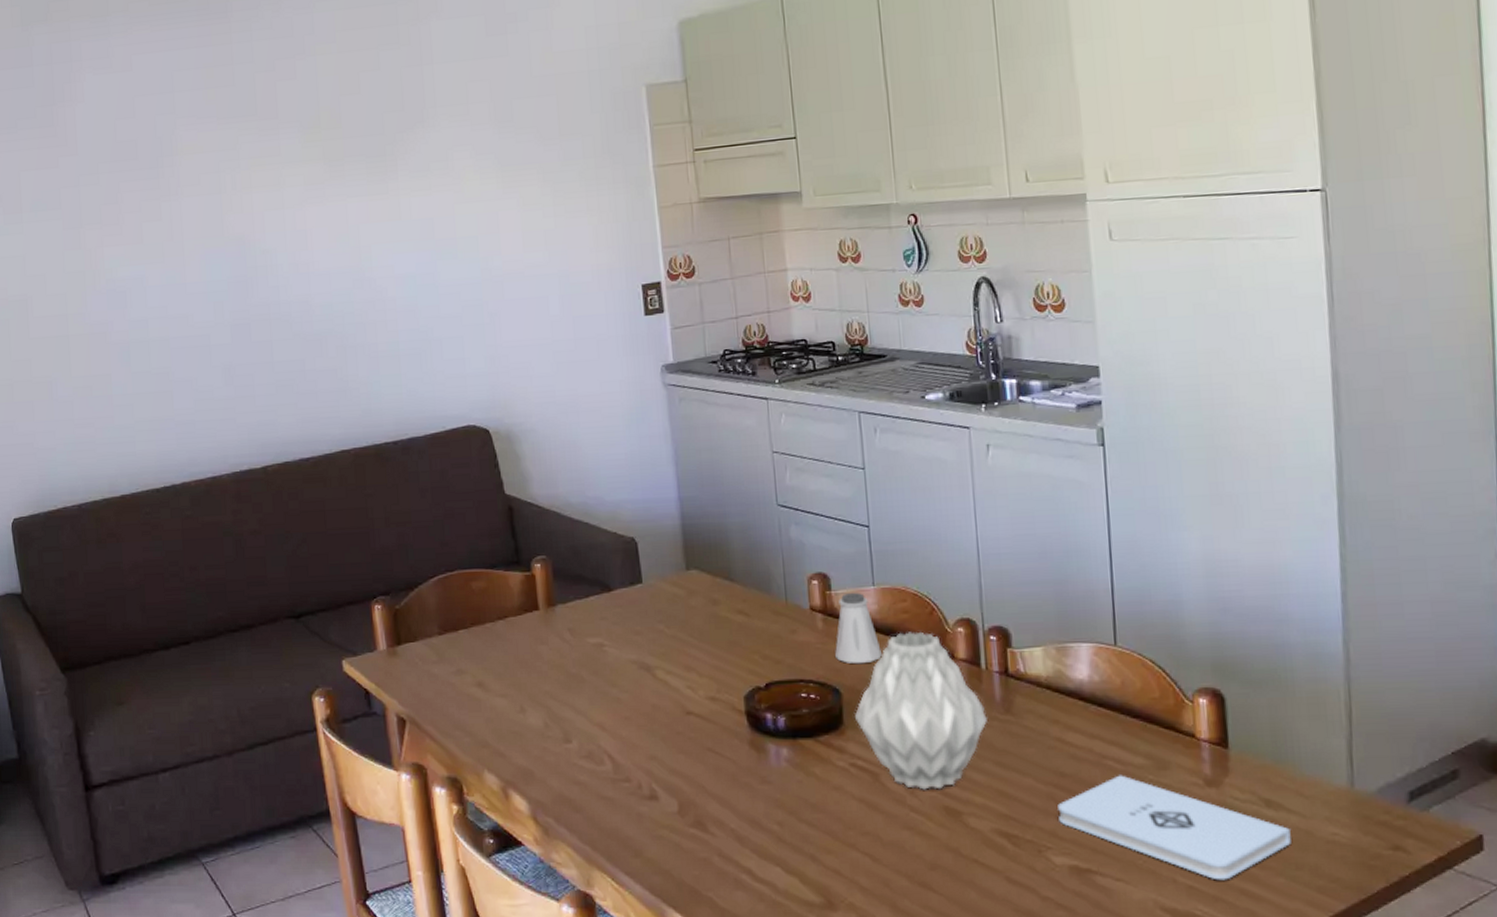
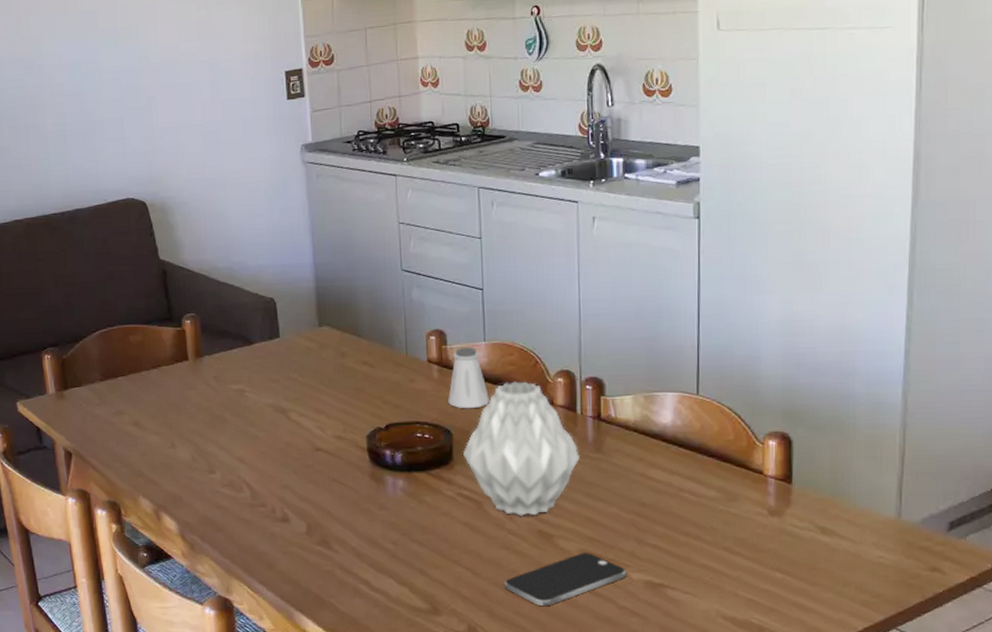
smartphone: none [908,833,1048,897] -> present [504,553,626,606]
notepad: present [1058,775,1291,881] -> none [638,505,841,595]

